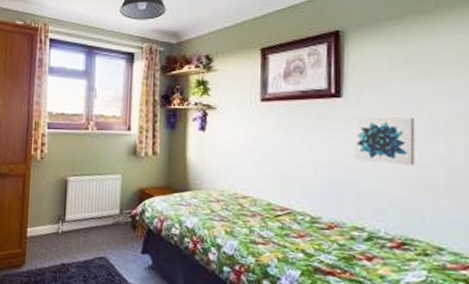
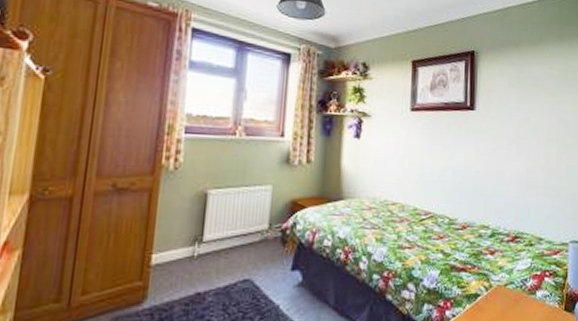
wall art: present [353,117,416,166] -> none [482,128,526,170]

